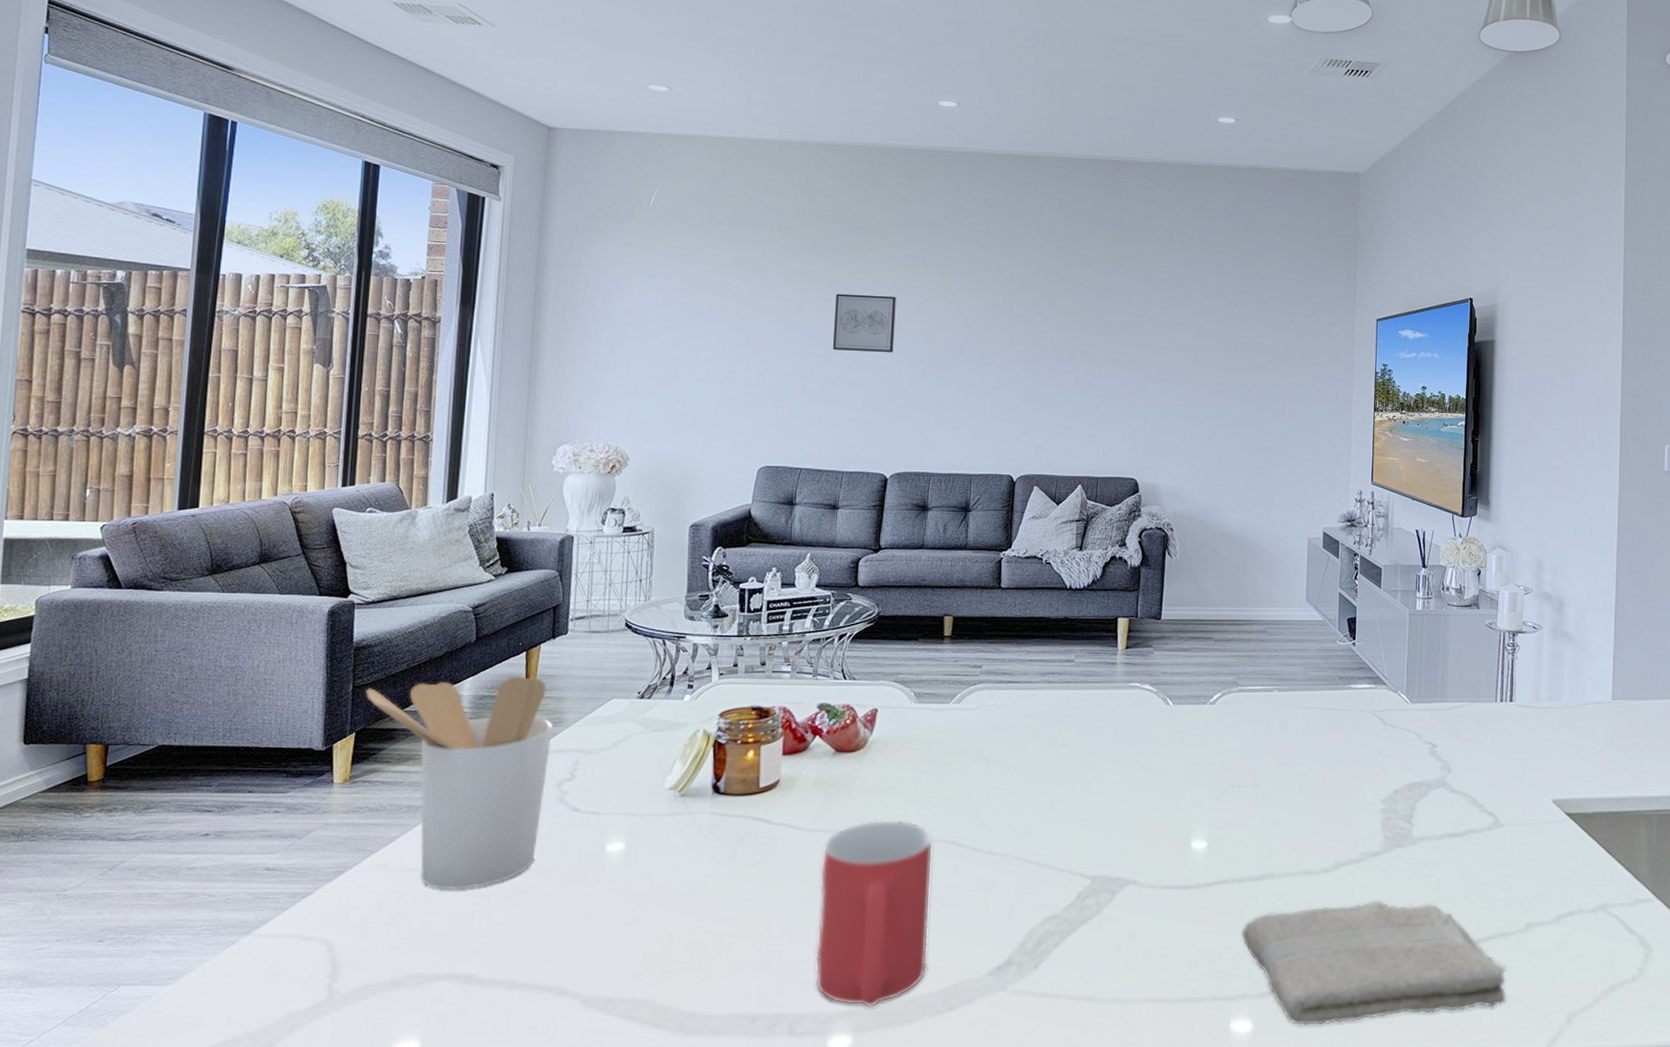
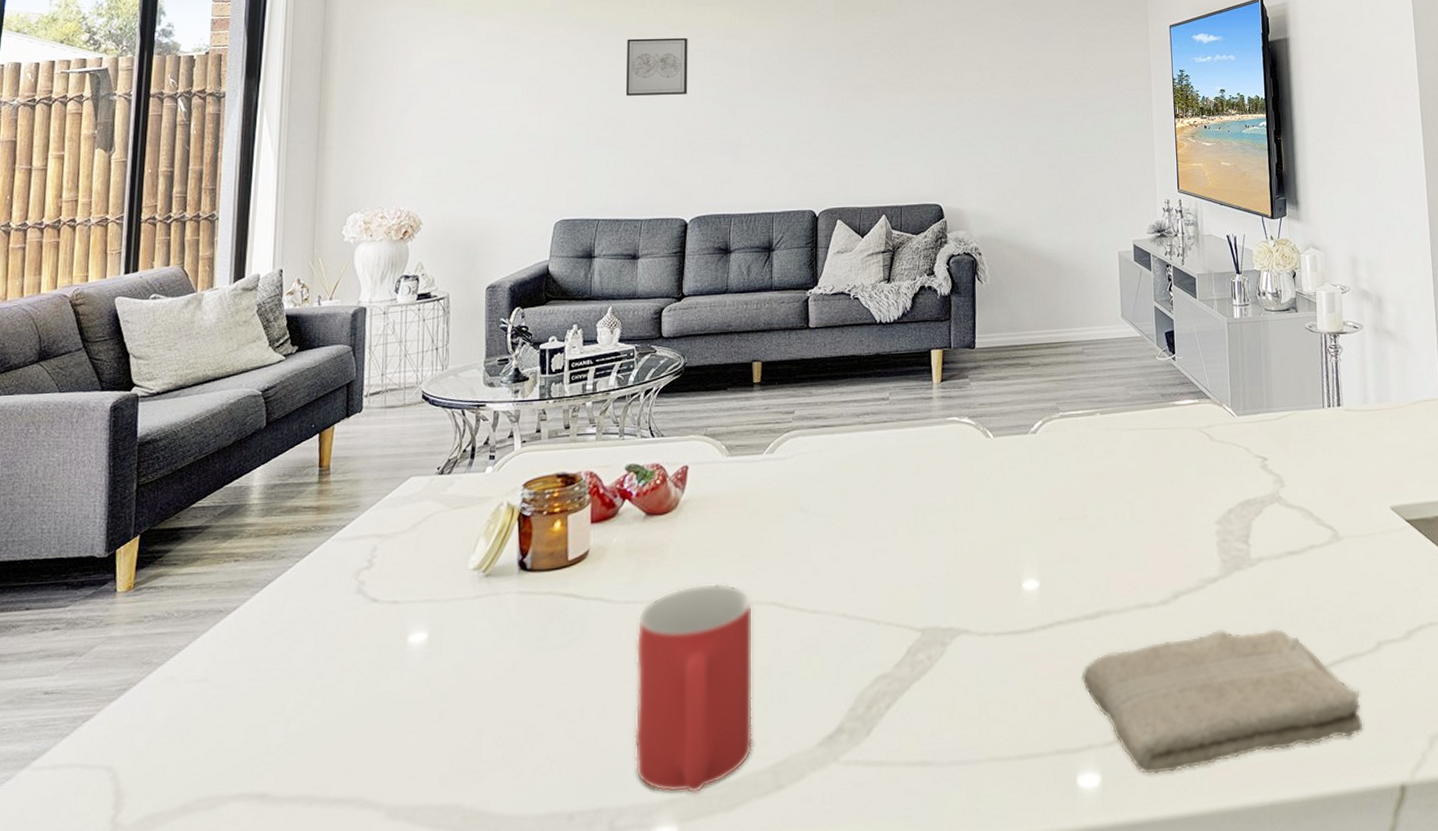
utensil holder: present [365,676,554,890] -> none [150,460,350,700]

